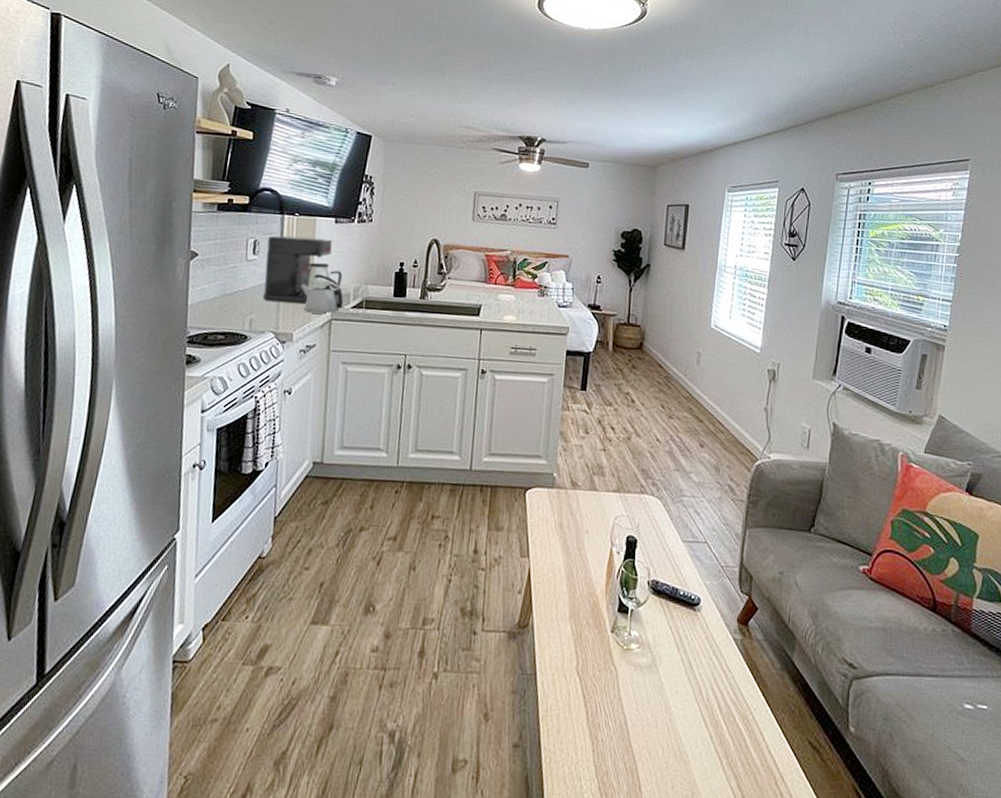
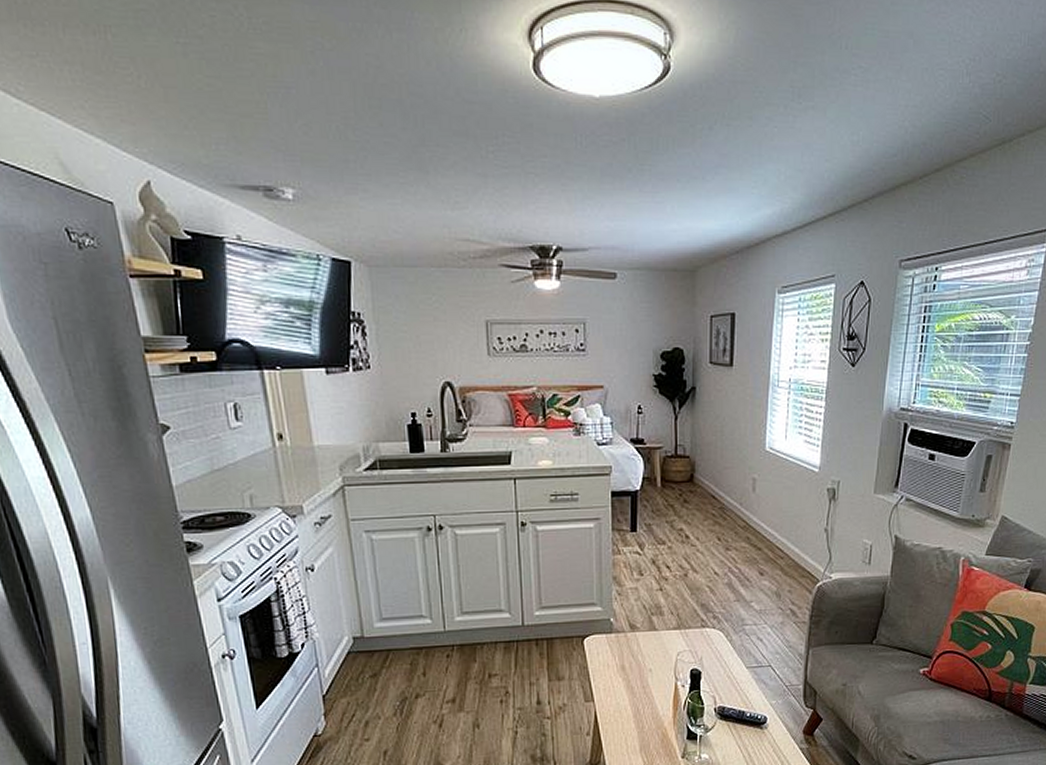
coffee maker: present [263,235,343,304] -> none [250,394,348,472]
kettle: present [301,273,344,315] -> none [301,435,354,482]

